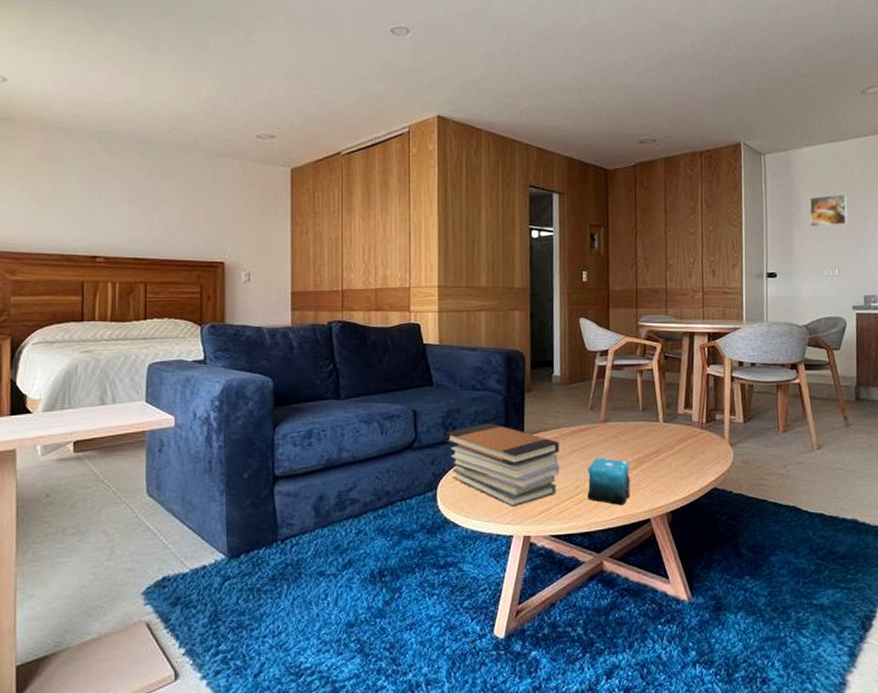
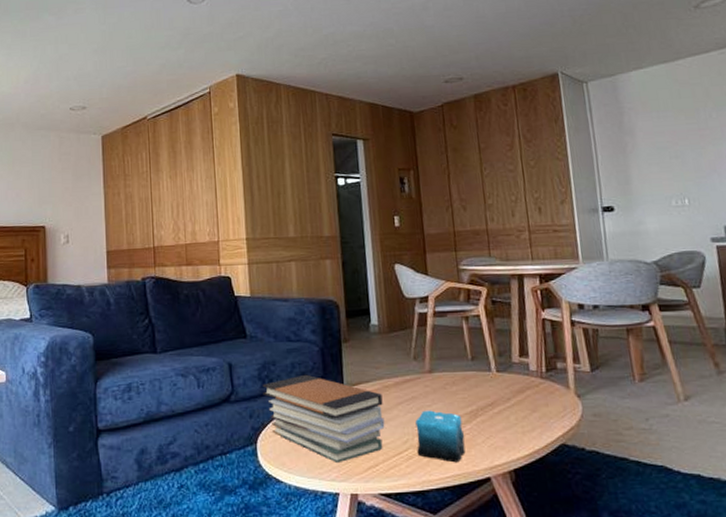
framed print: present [809,194,848,227] -> none [644,116,694,155]

